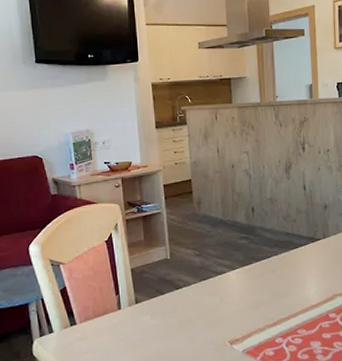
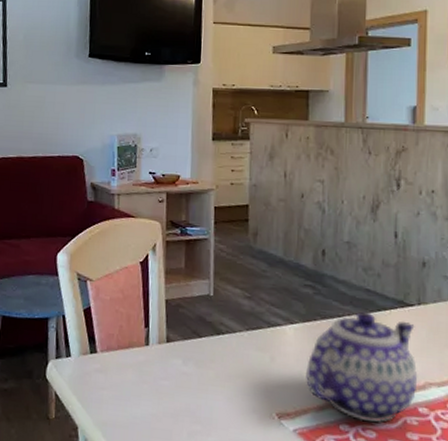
teapot: none [248,250,328,333] -> present [306,311,418,422]

